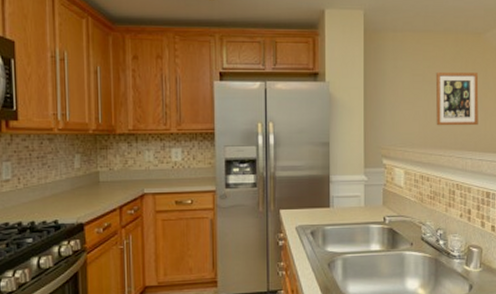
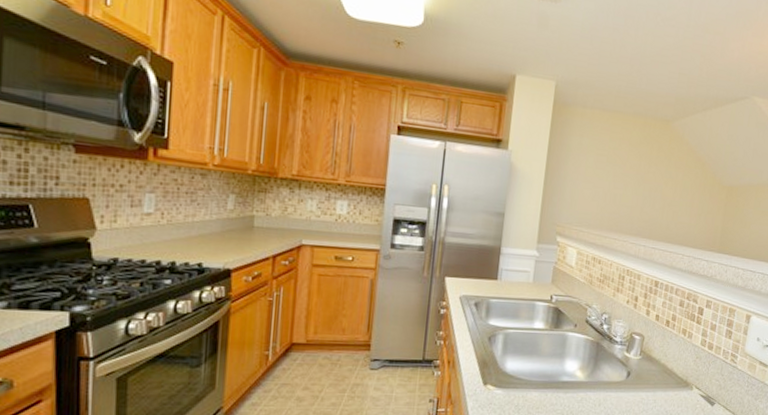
wall art: present [435,73,479,126] -> none [614,155,662,214]

